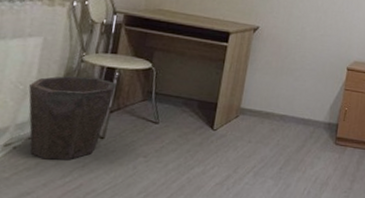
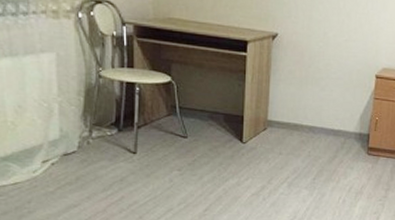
waste bin: present [28,76,118,160] -> none [53,92,140,175]

